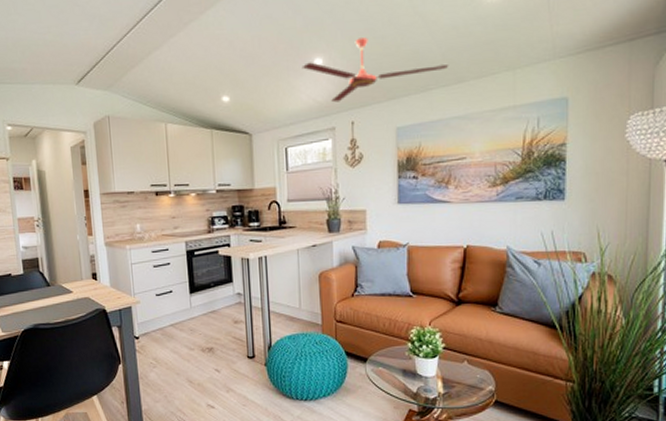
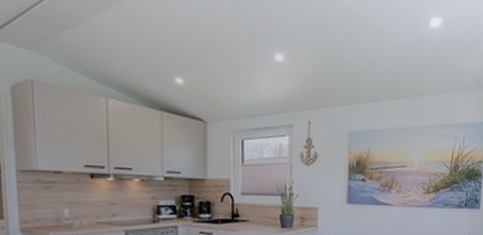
ceiling fan: present [302,37,449,103] -> none [262,41,397,101]

